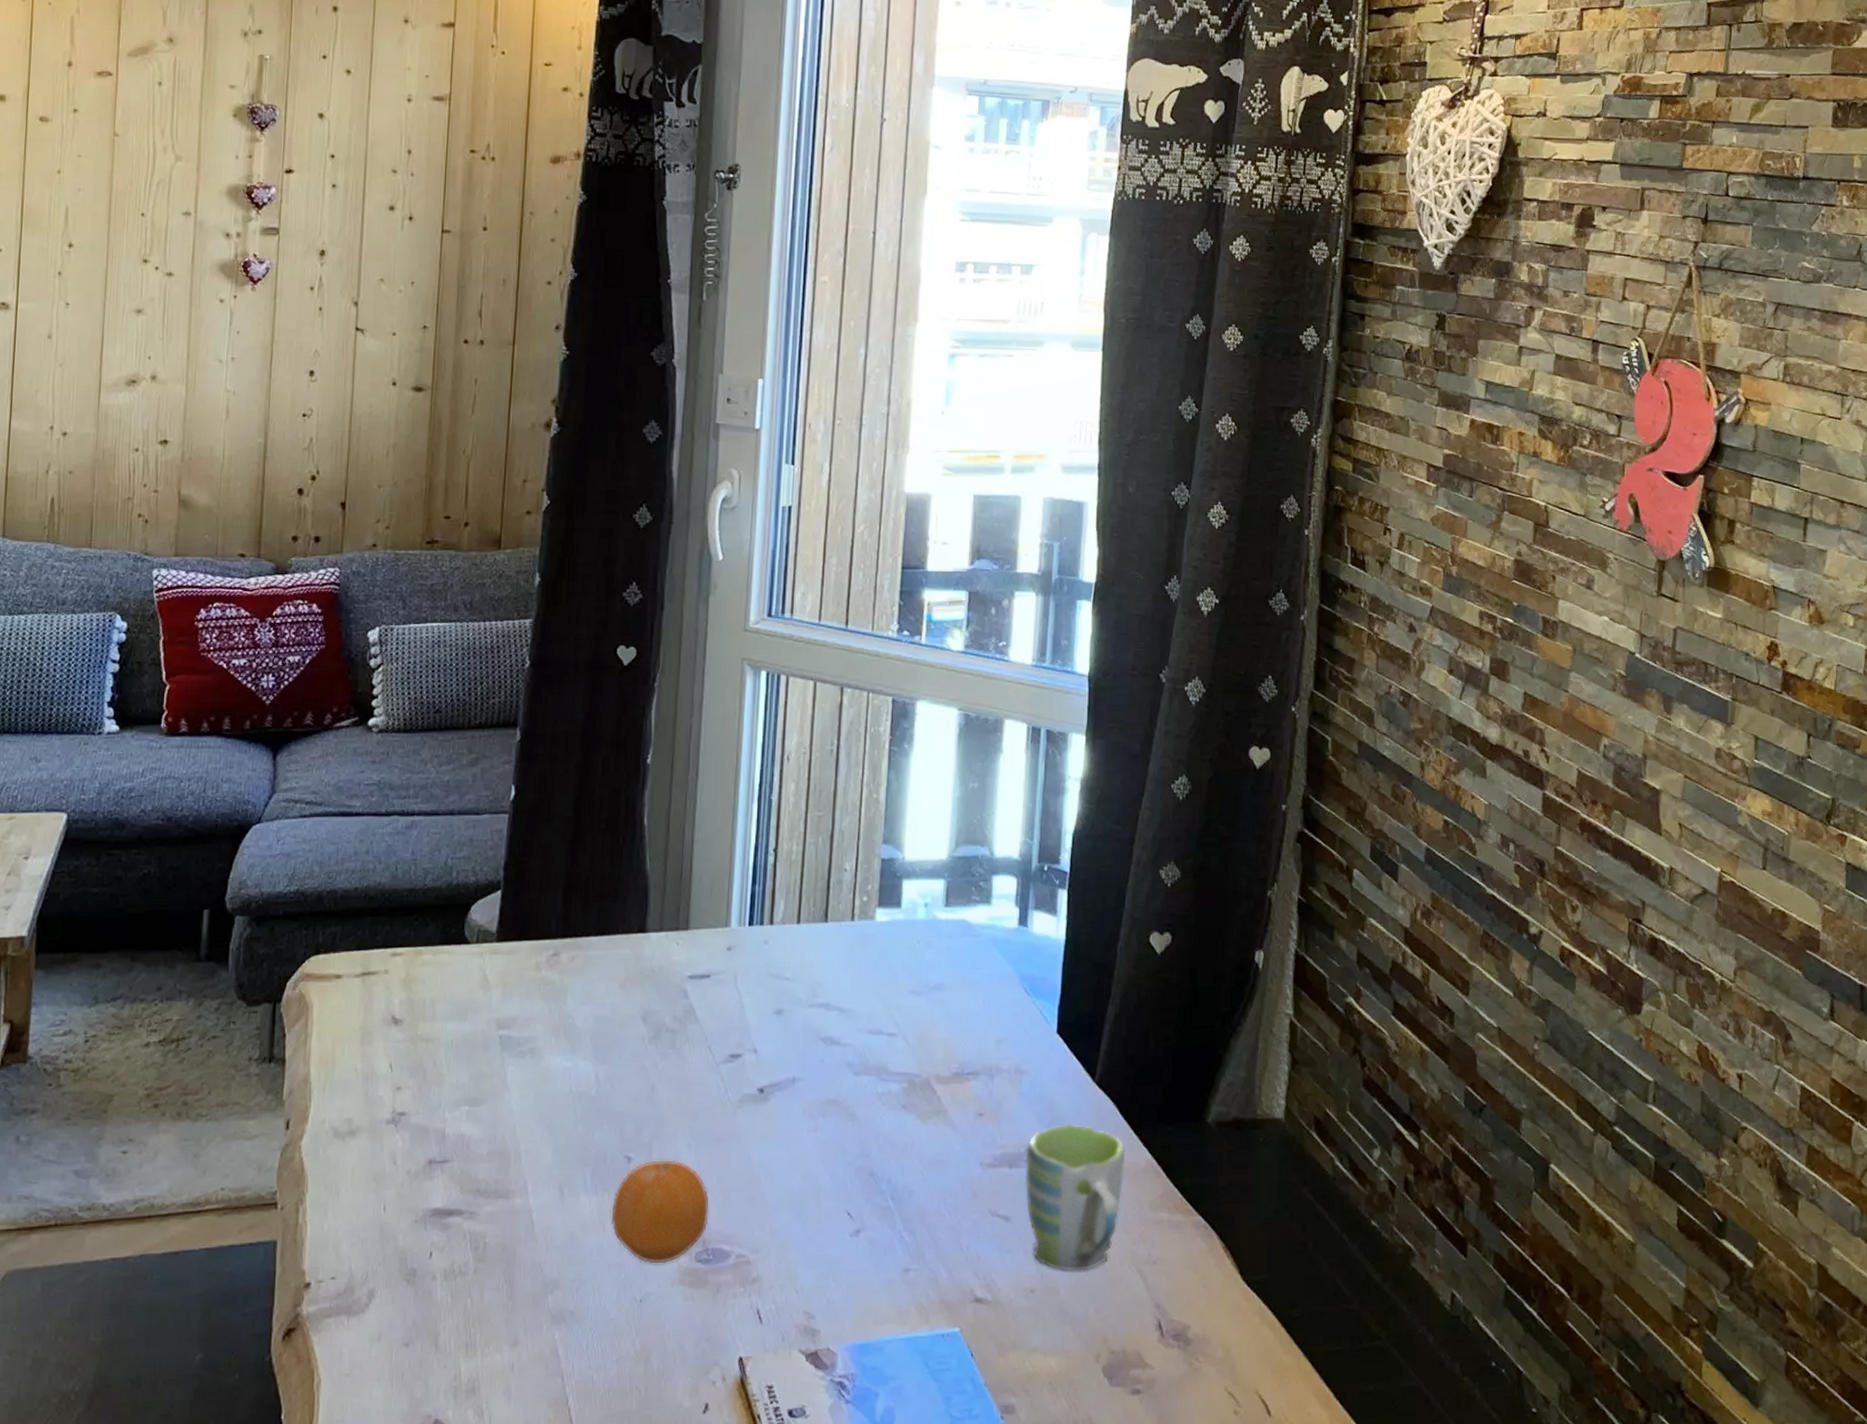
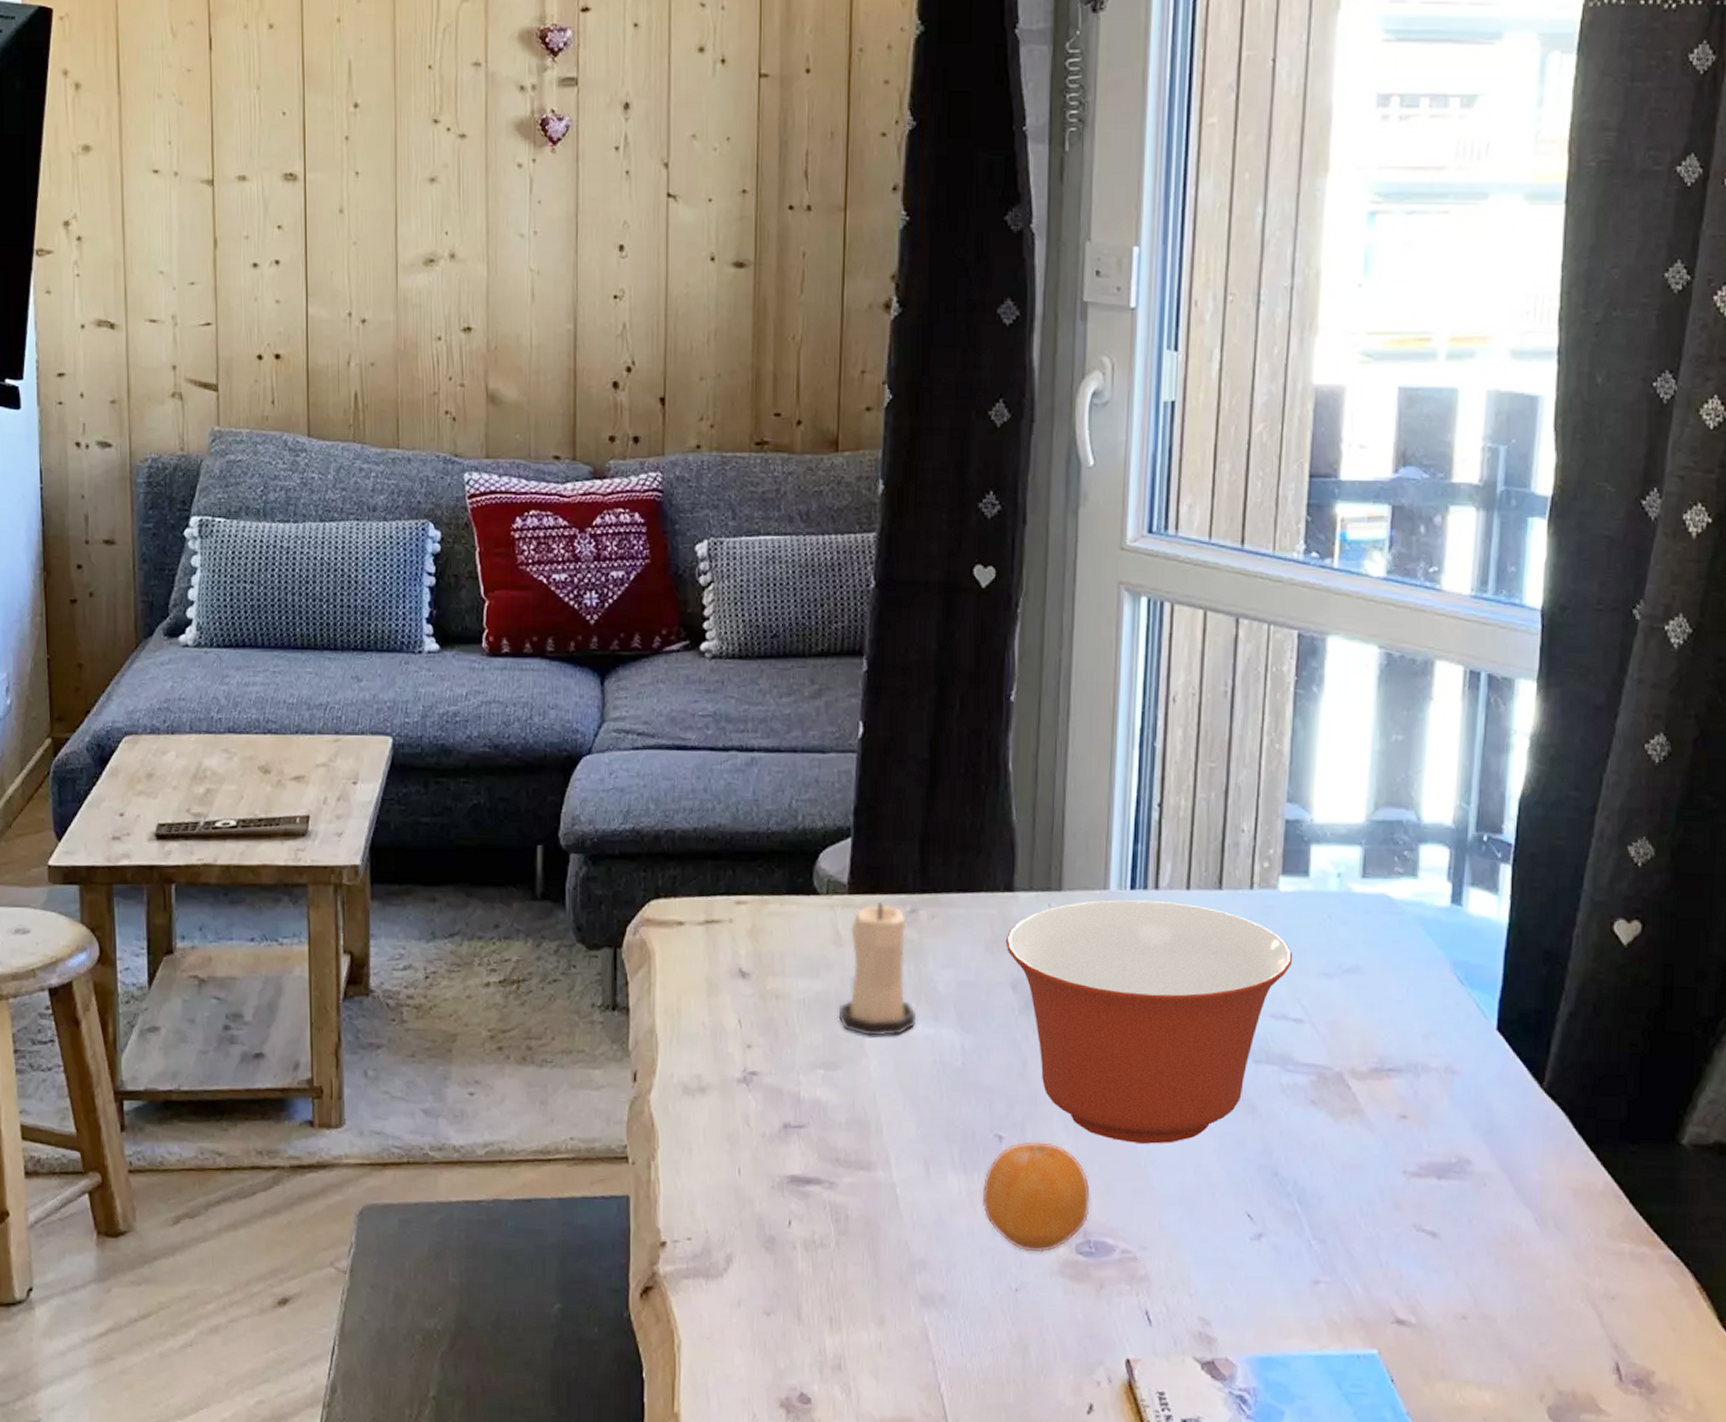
candle: none [484,947,556,1072] -> present [839,901,917,1036]
mixing bowl: none [638,934,888,1155] -> present [1005,899,1293,1144]
mug: present [1025,1123,1126,1271] -> none [1456,1133,1579,1301]

